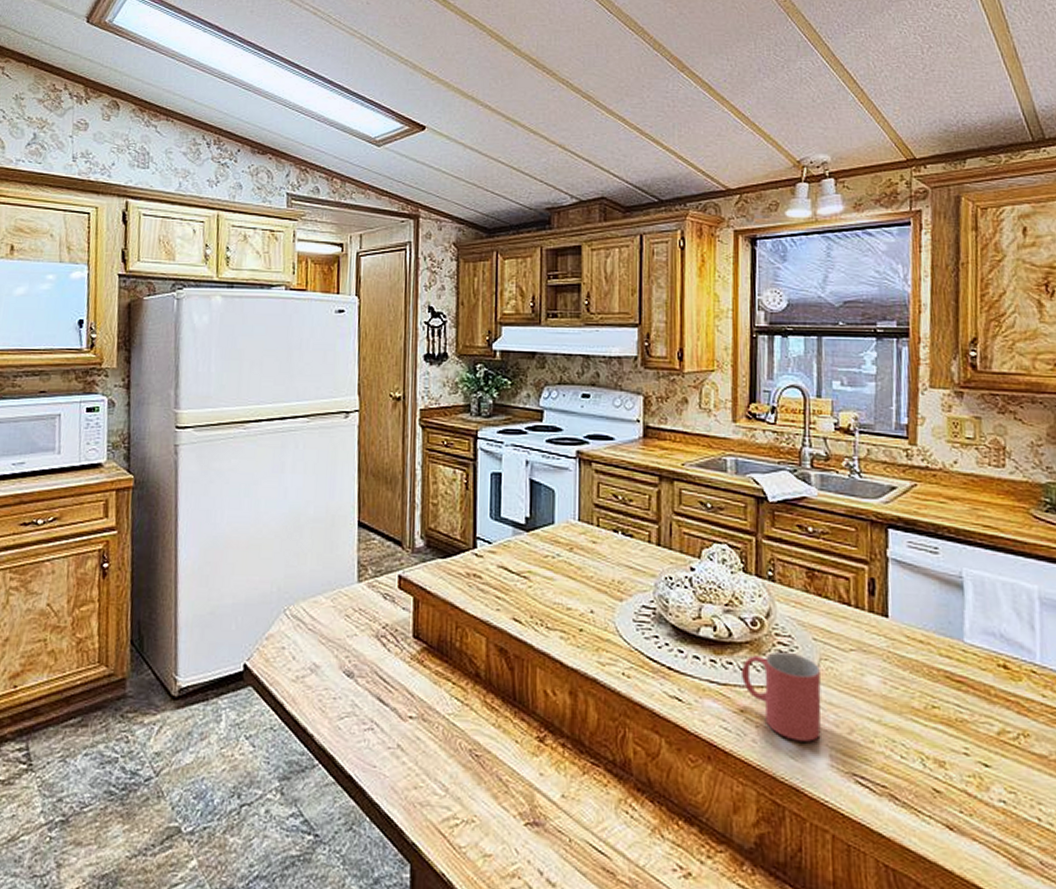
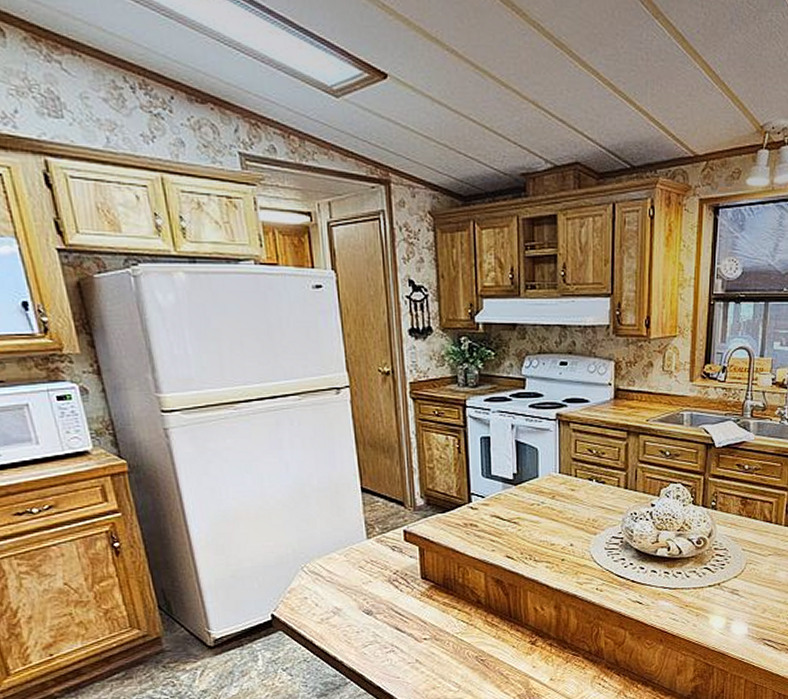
mug: present [740,651,822,742] -> none [687,560,746,622]

